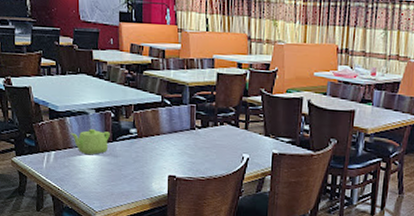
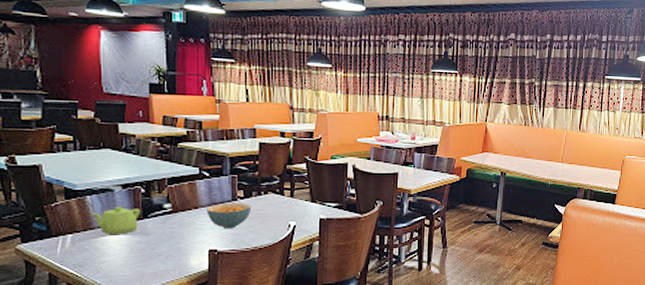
cereal bowl: none [167,131,207,157] -> present [207,202,251,229]

